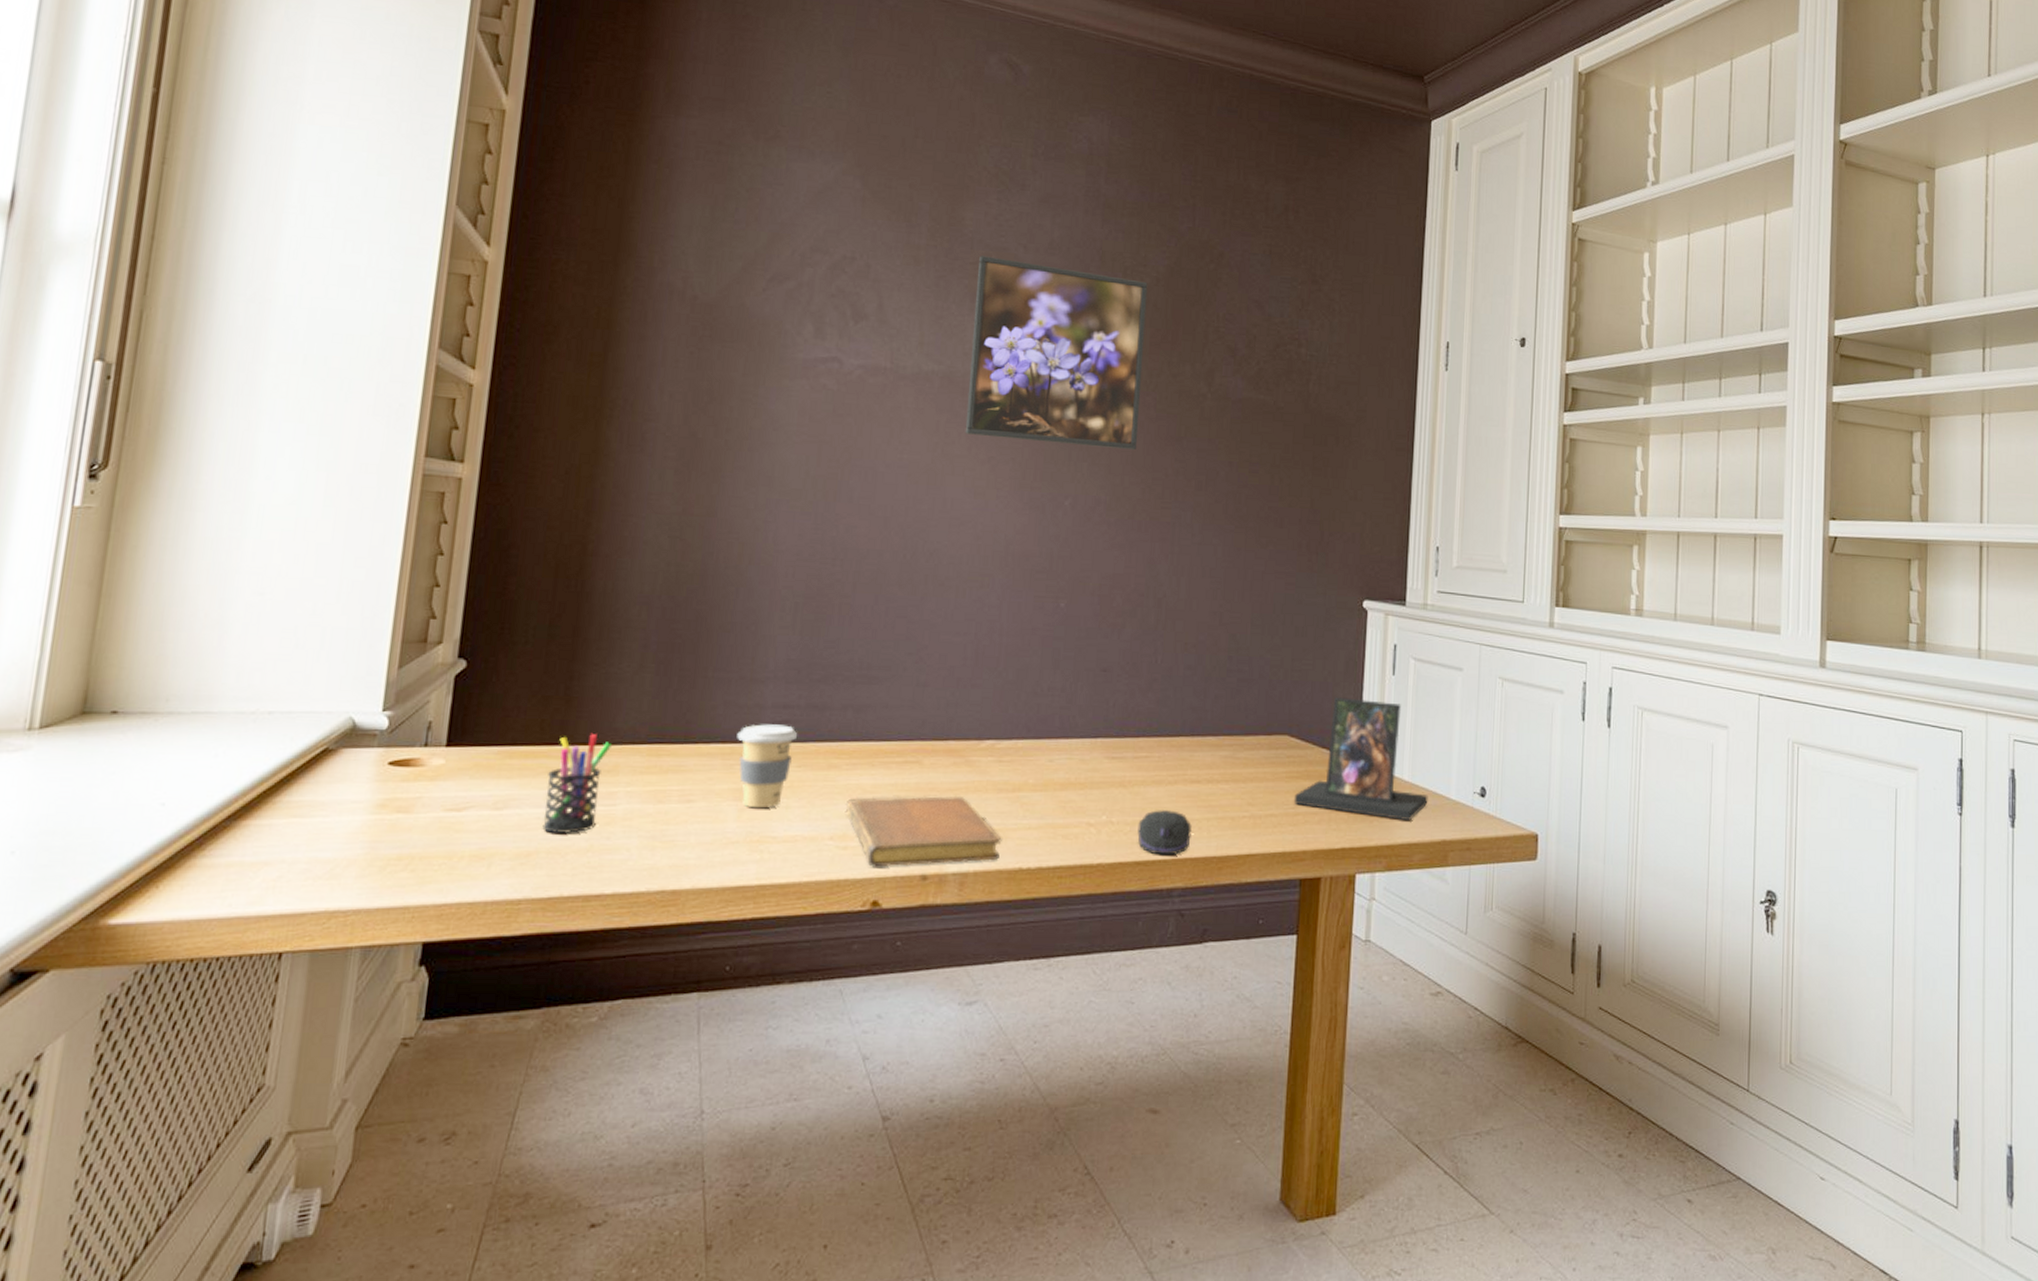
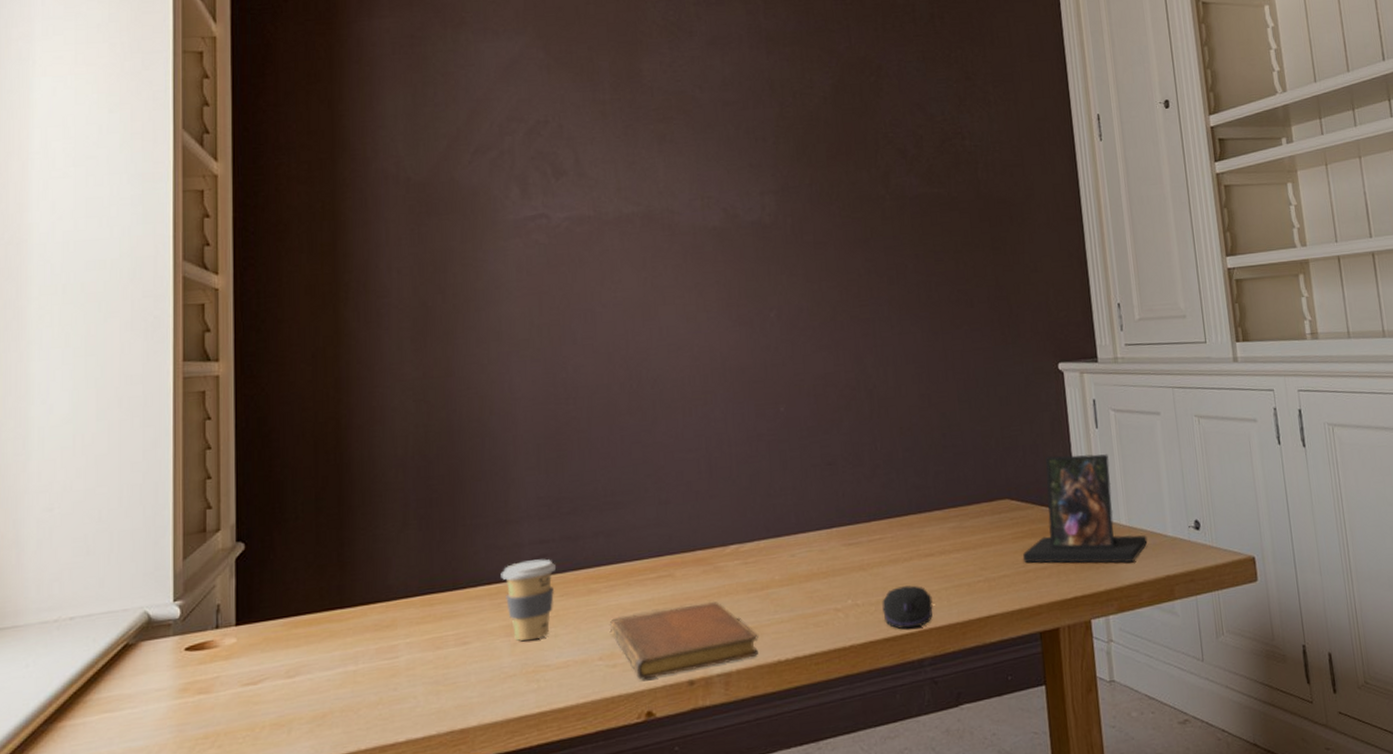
pen holder: present [542,734,612,833] -> none [332,593,387,692]
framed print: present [965,256,1148,451] -> none [659,101,828,266]

